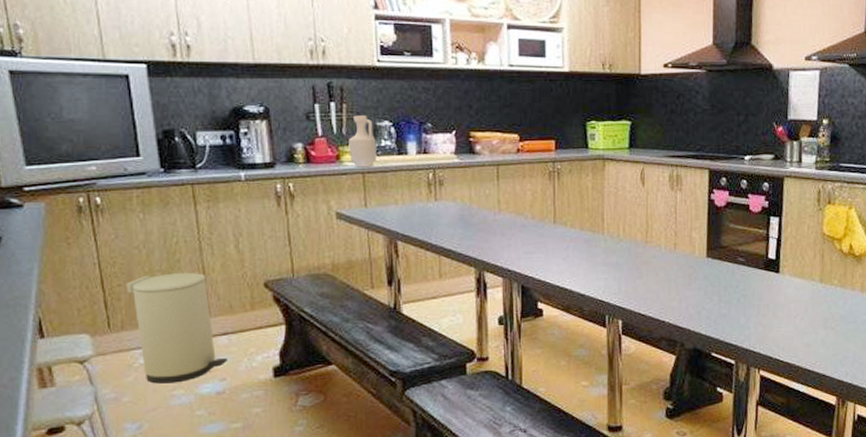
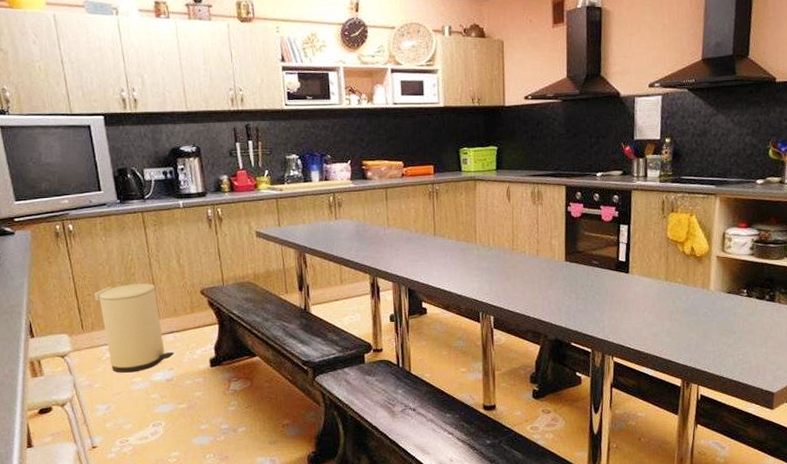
ceramic jug: present [348,115,377,167] -> none [264,150,287,194]

